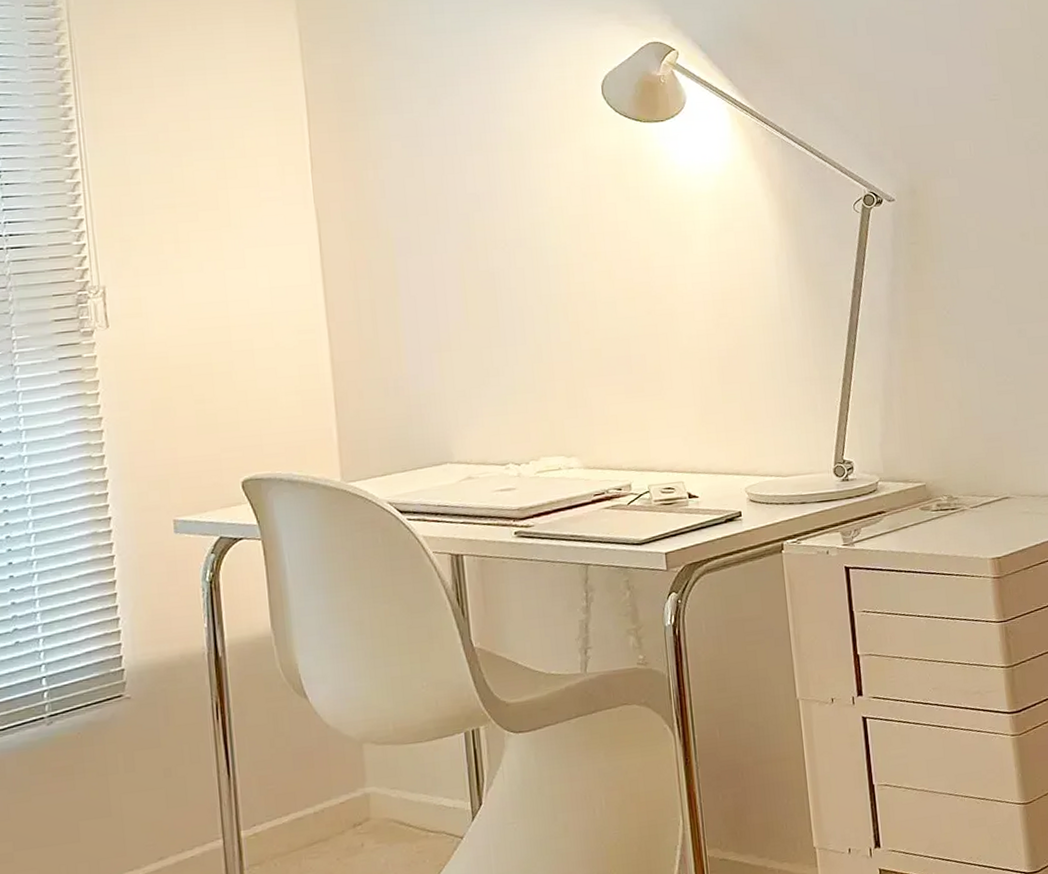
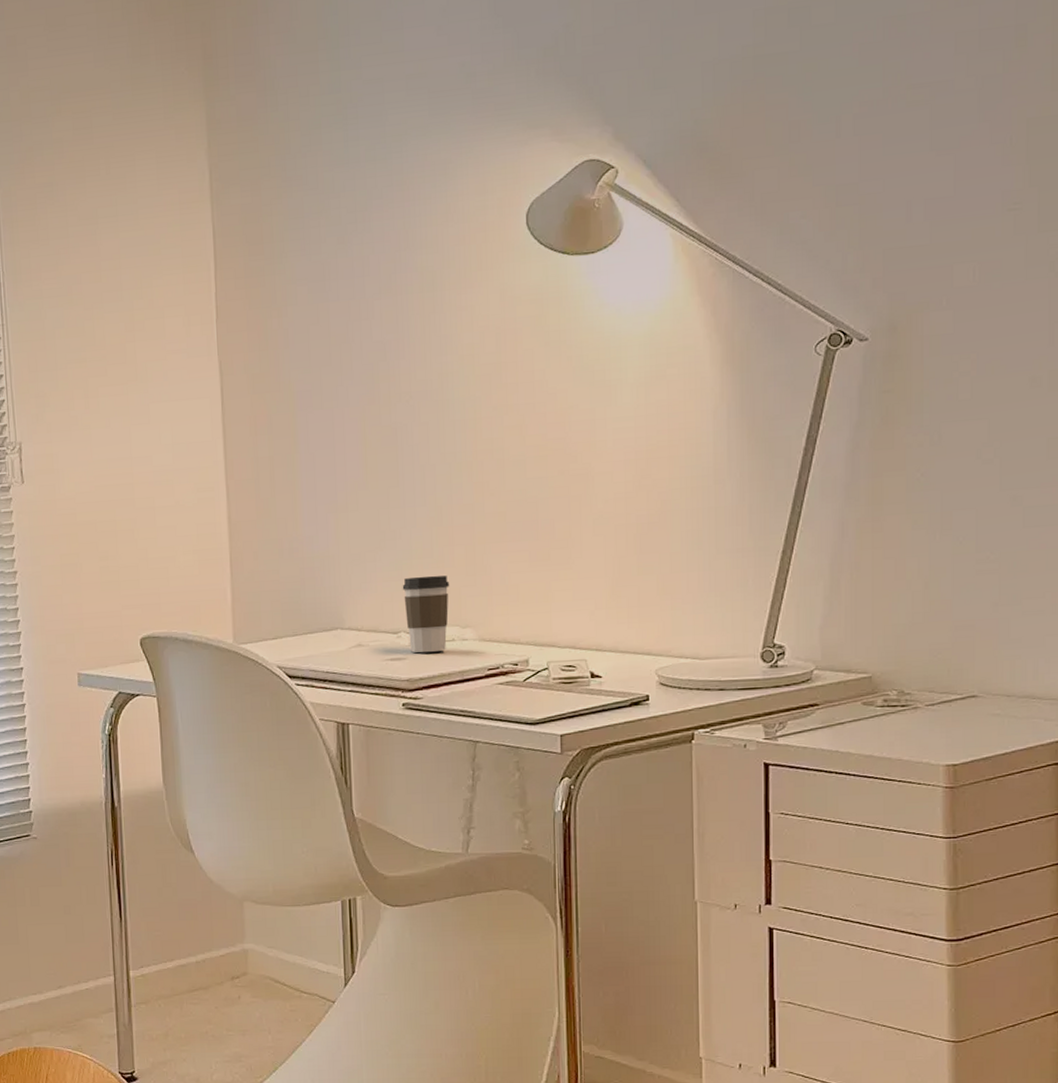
coffee cup: none [507,409,554,483] -> present [402,575,450,653]

